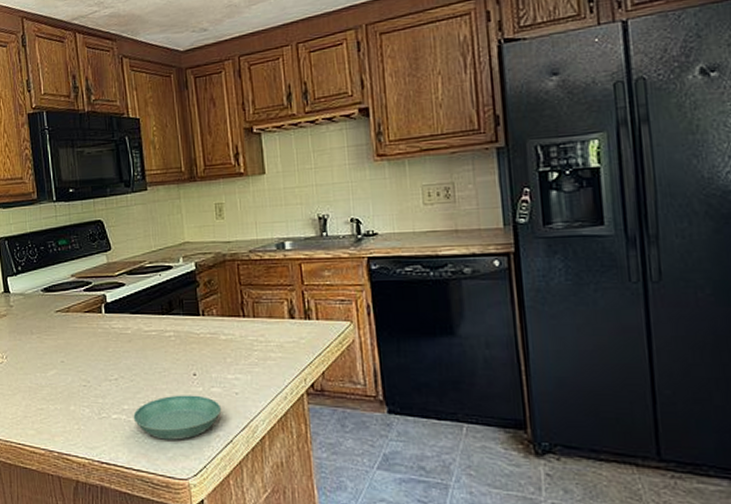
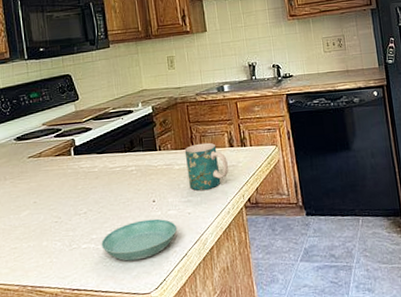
mug: none [233,311,287,367] -> present [184,142,228,191]

